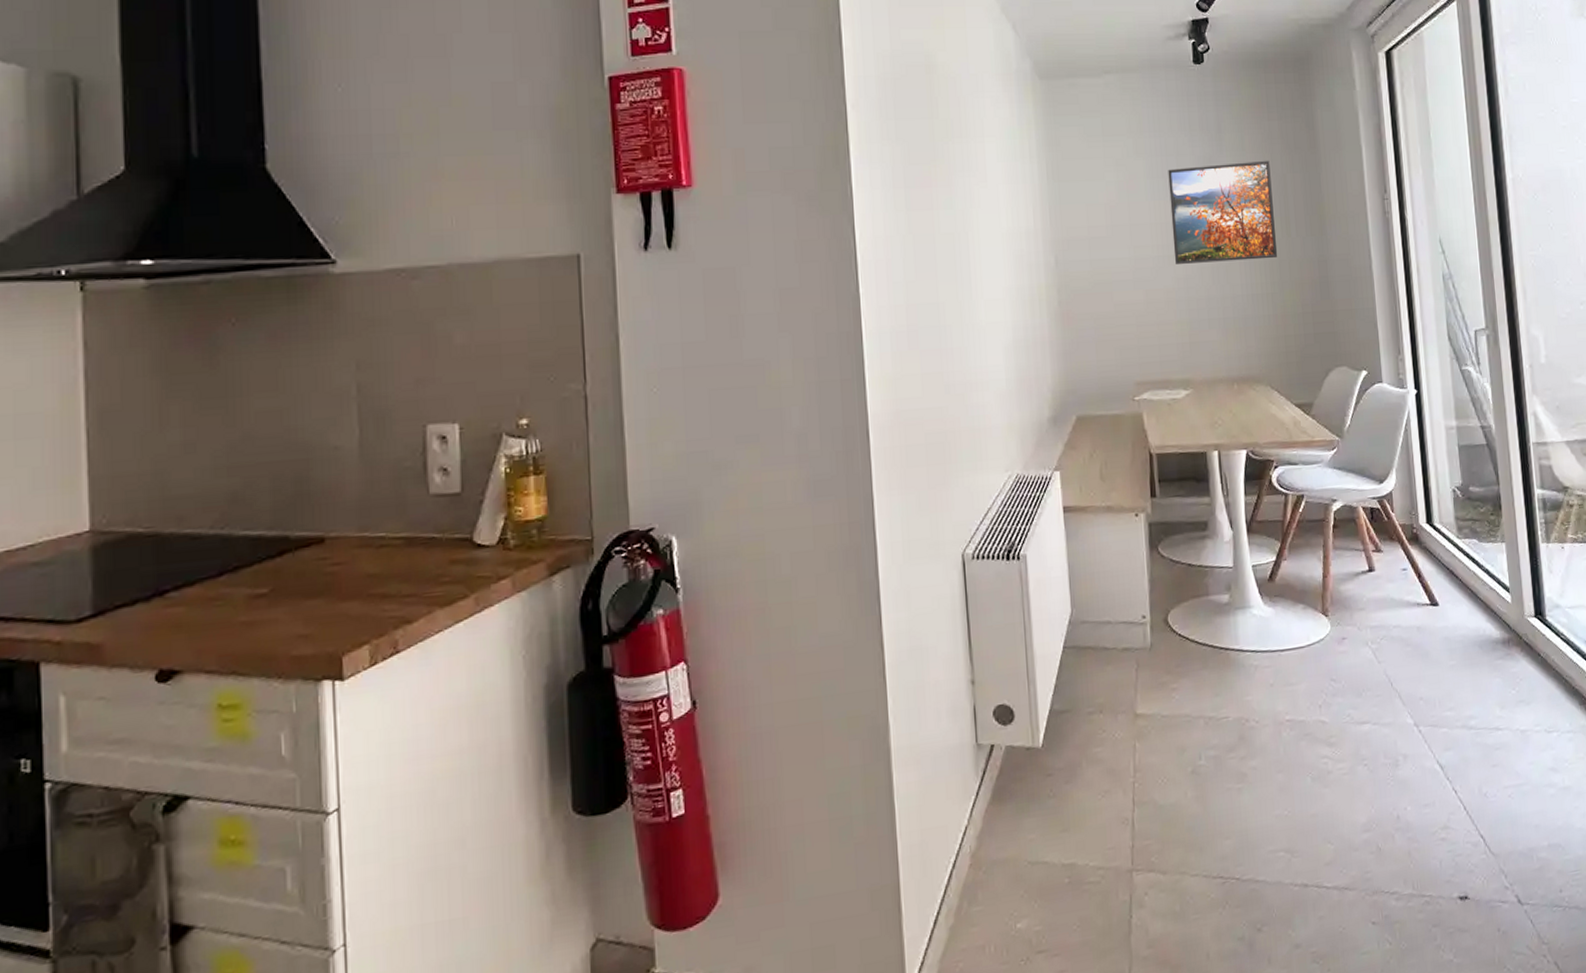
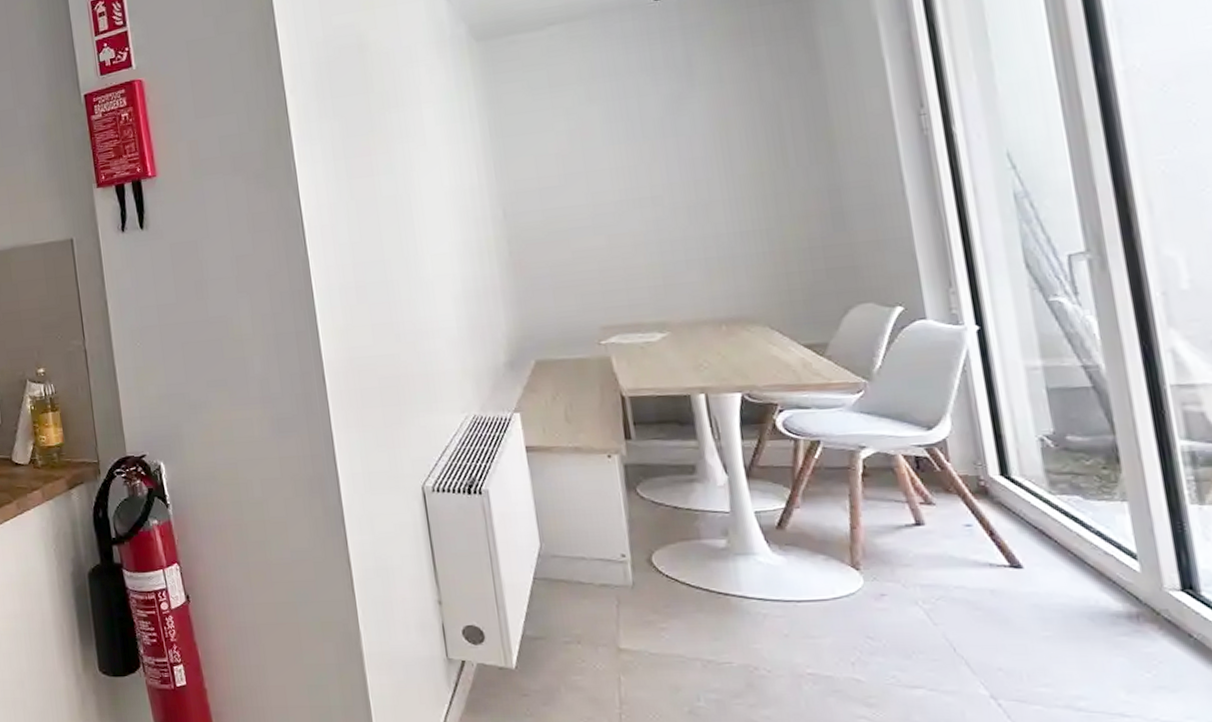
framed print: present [1168,160,1278,264] -> none [628,88,773,207]

